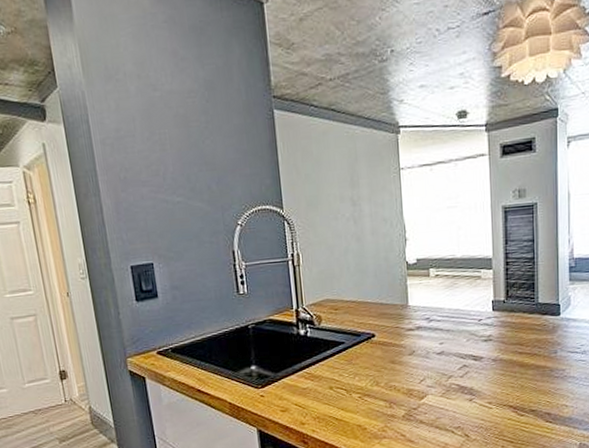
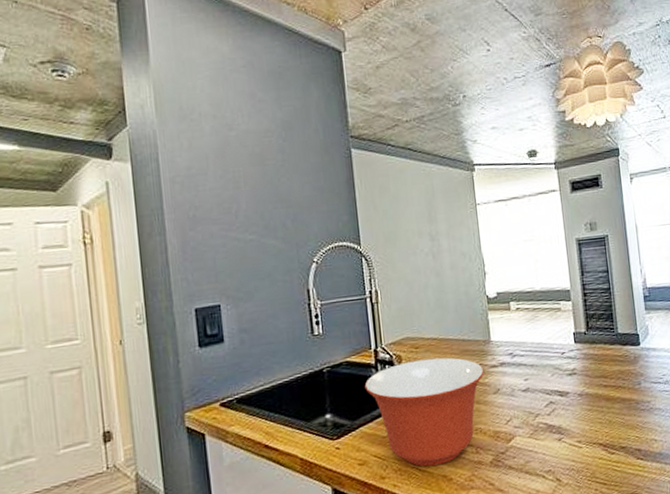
mixing bowl: none [286,319,401,416] -> present [364,357,485,467]

